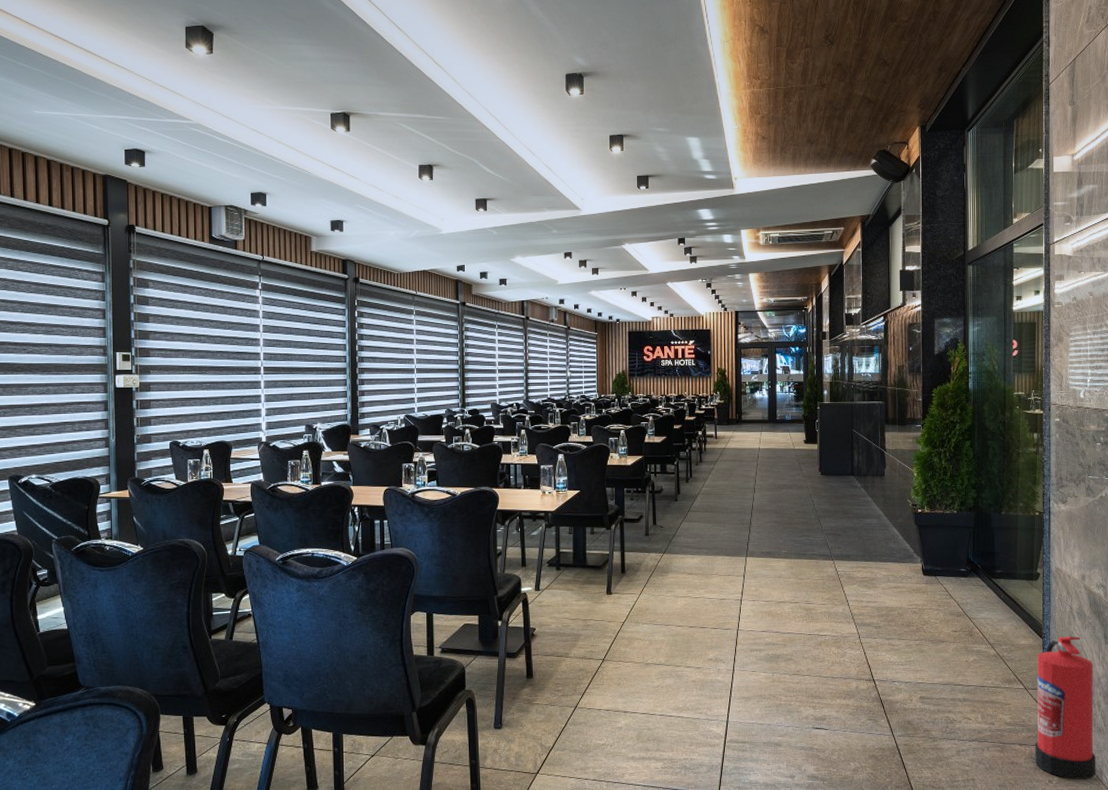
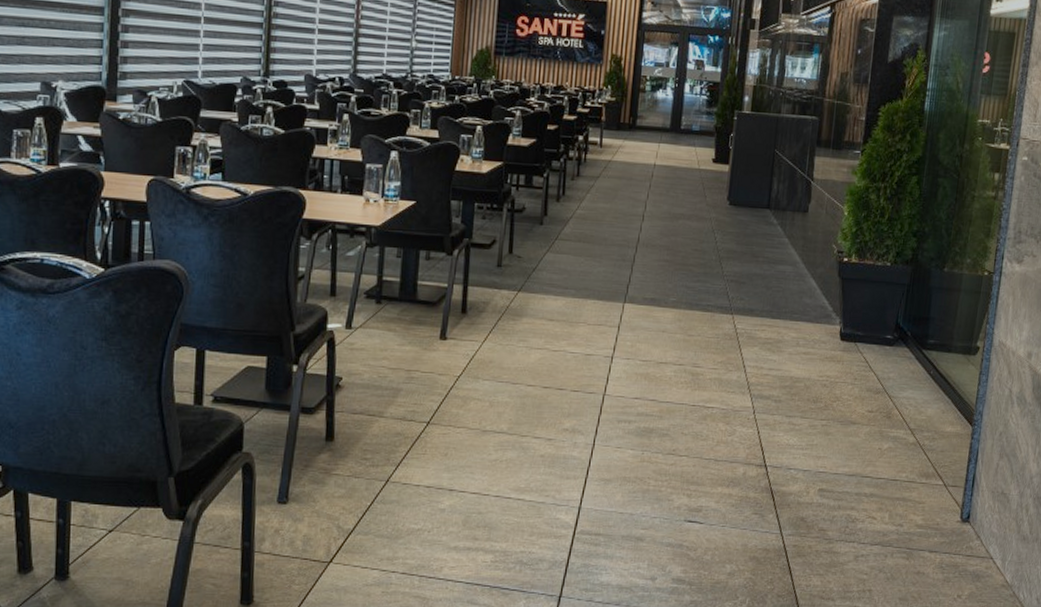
fire extinguisher: present [1034,636,1096,780] -> none [944,425,1027,596]

